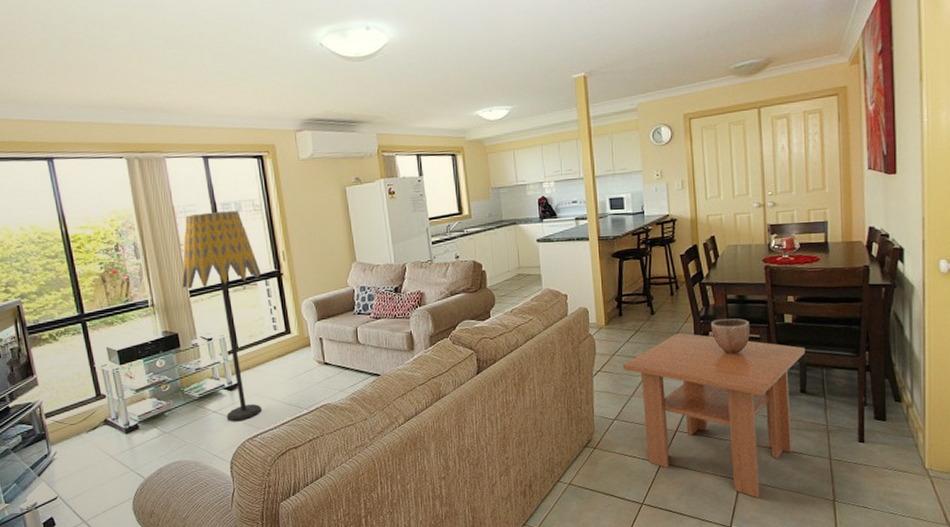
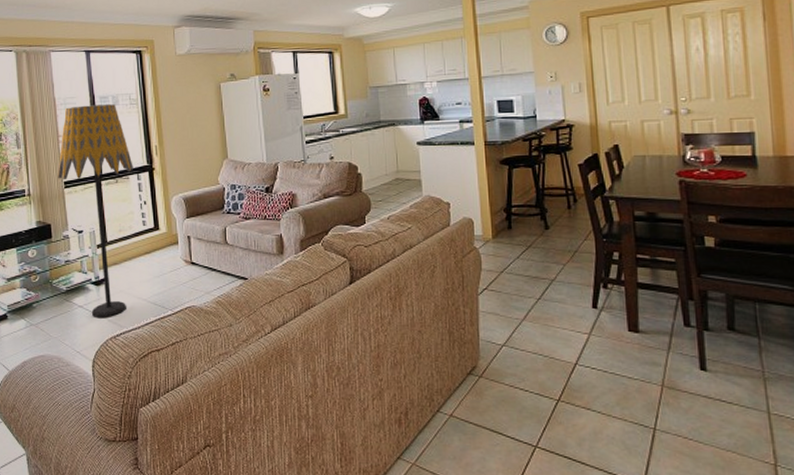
coffee table: present [623,332,806,499] -> none [513,251,733,453]
decorative bowl: present [711,318,750,354] -> none [616,239,663,279]

